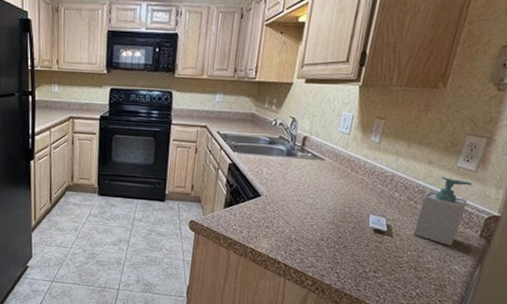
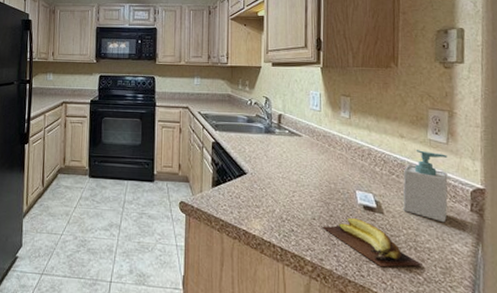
banana: none [329,239,419,283] -> present [322,217,423,267]

